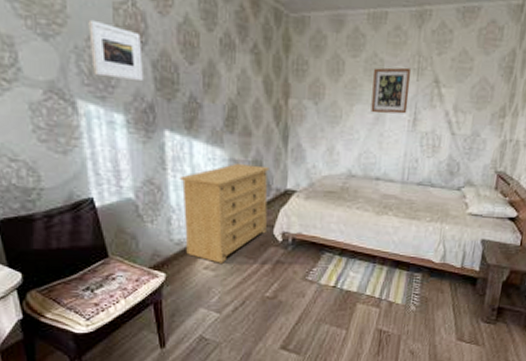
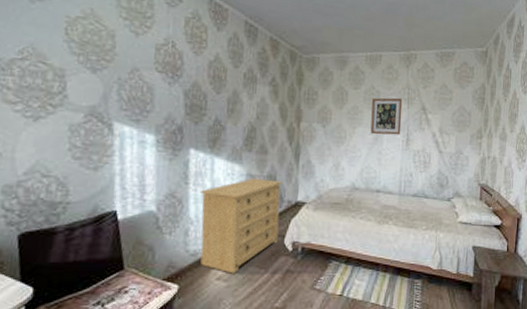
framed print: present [88,19,143,82] -> none [132,57,177,108]

